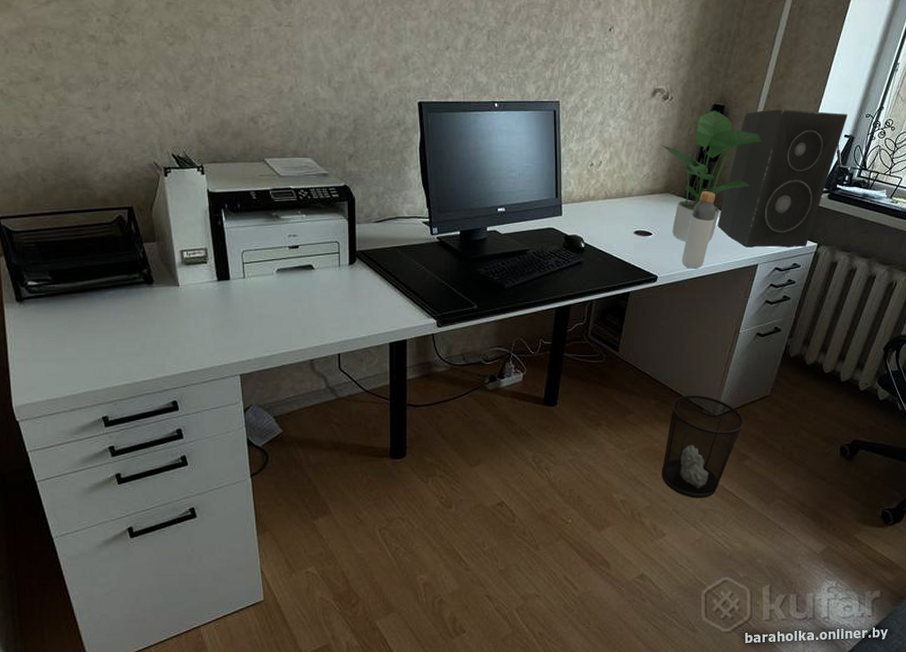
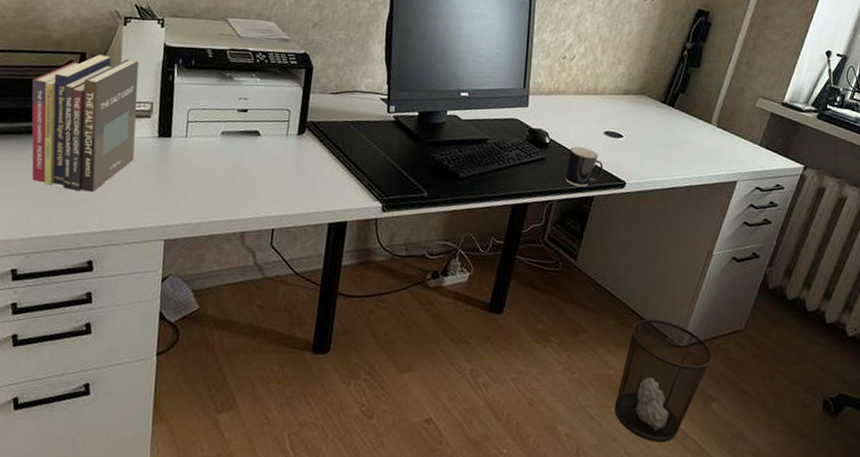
books: none [86,207,198,339] -> present [31,54,139,192]
mug: none [602,248,636,286] -> present [565,146,603,188]
potted plant: present [661,110,762,242] -> none [639,15,747,151]
bottle: present [681,191,716,270] -> none [653,97,695,180]
speaker: present [717,109,847,248] -> none [695,20,841,168]

